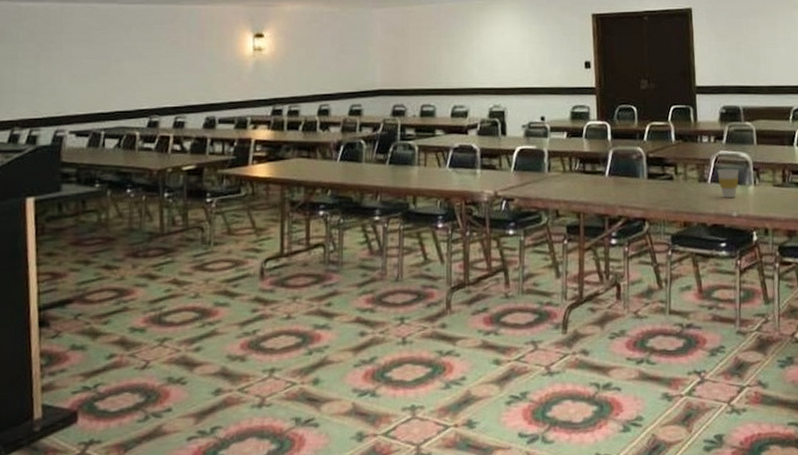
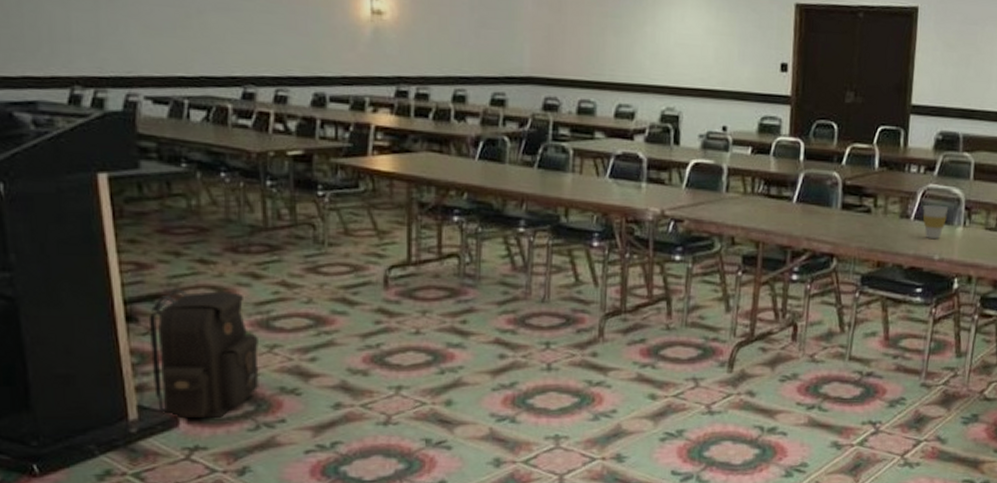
backpack: none [57,292,151,414] -> present [148,289,259,419]

